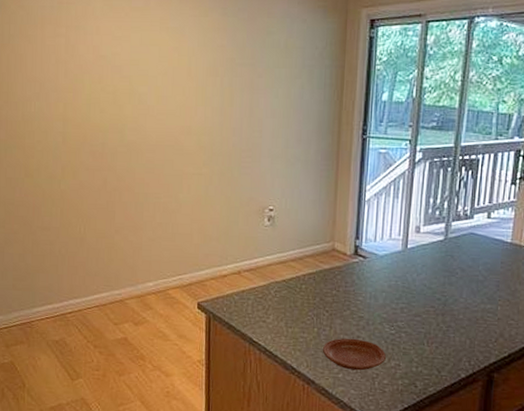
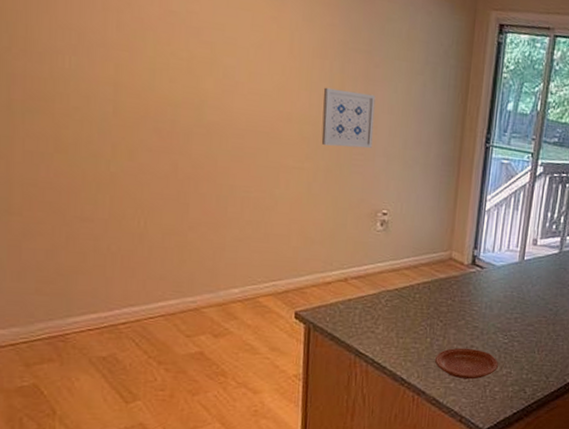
wall art: none [215,101,260,152] -> present [321,87,376,148]

